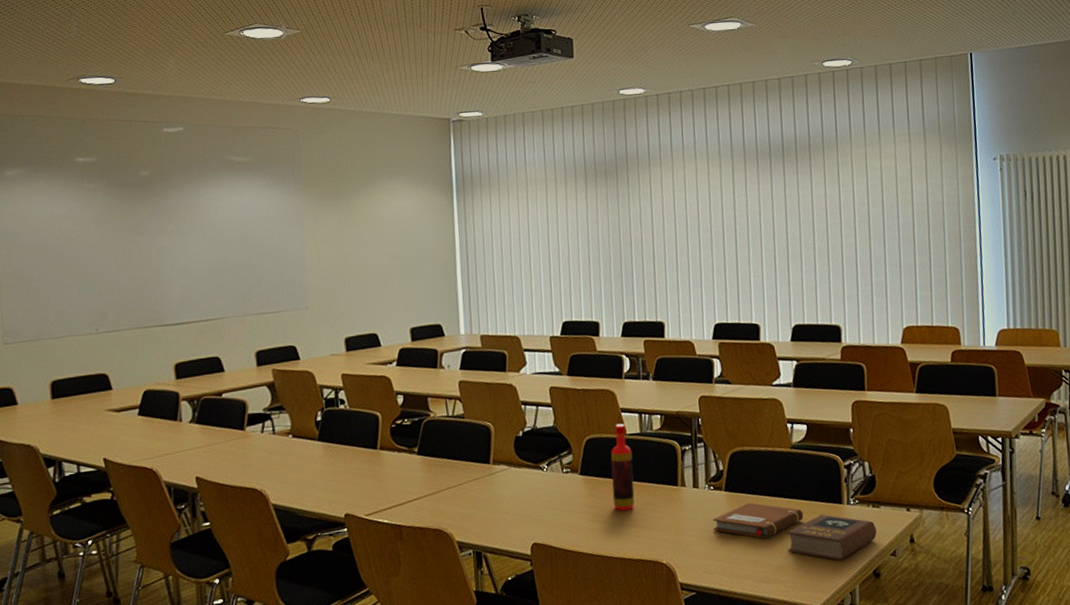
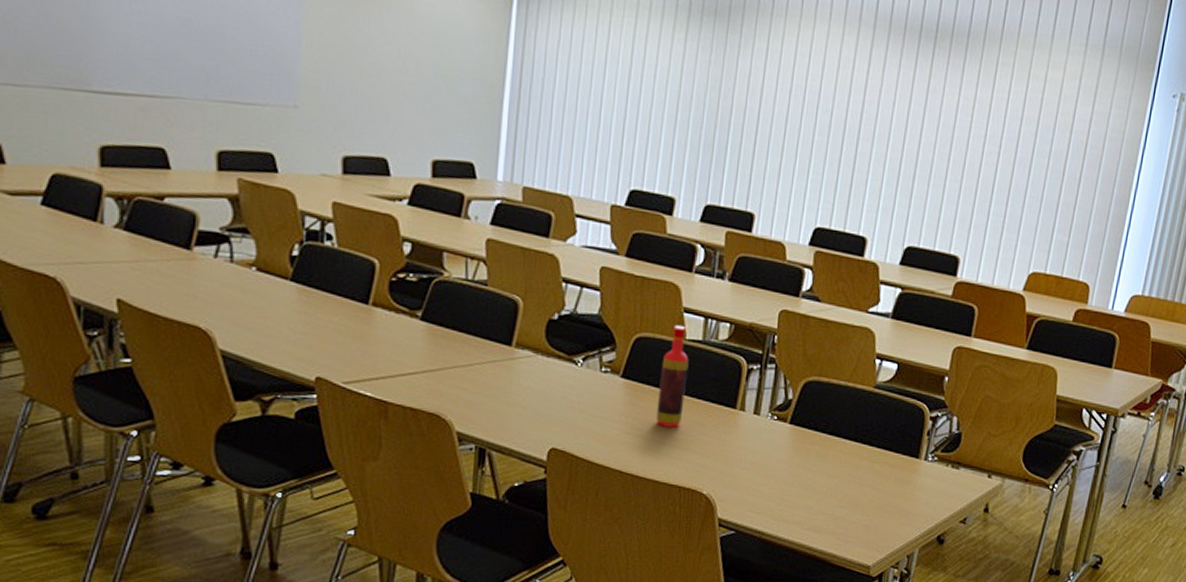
notebook: present [712,502,804,539] -> none [768,440,874,484]
book: present [786,514,877,560] -> none [847,466,951,520]

